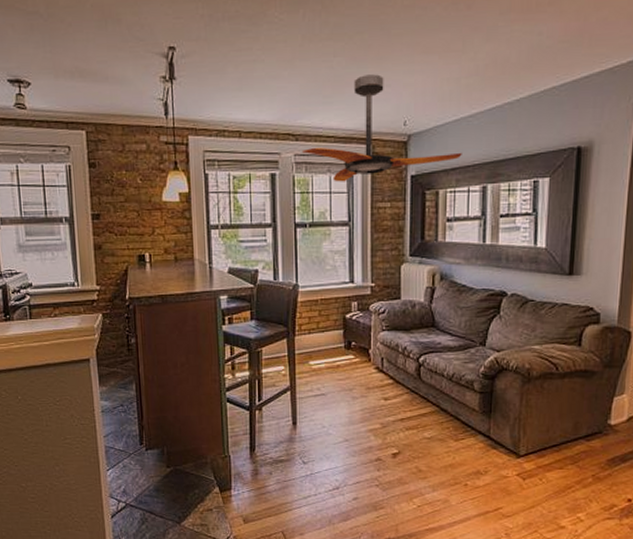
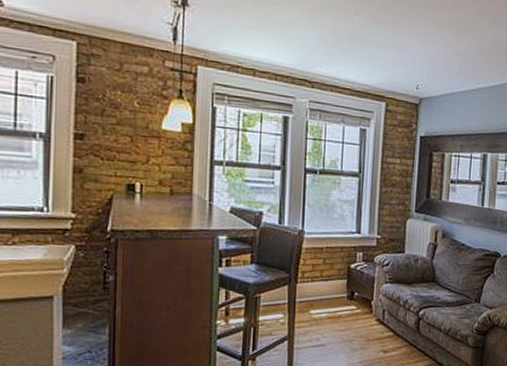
ceiling fan: present [302,74,462,182] -> none [317,36,467,134]

